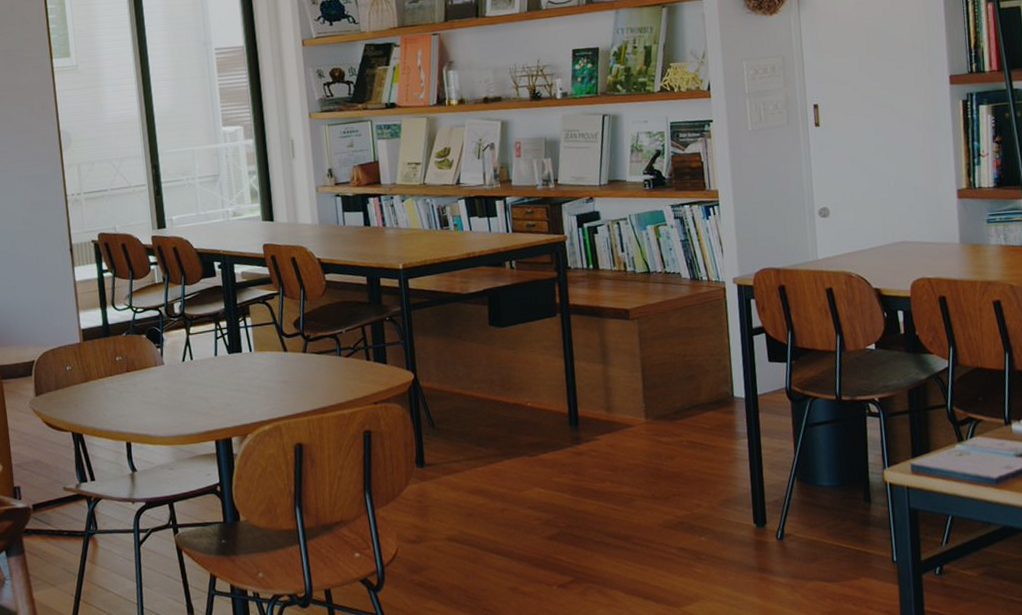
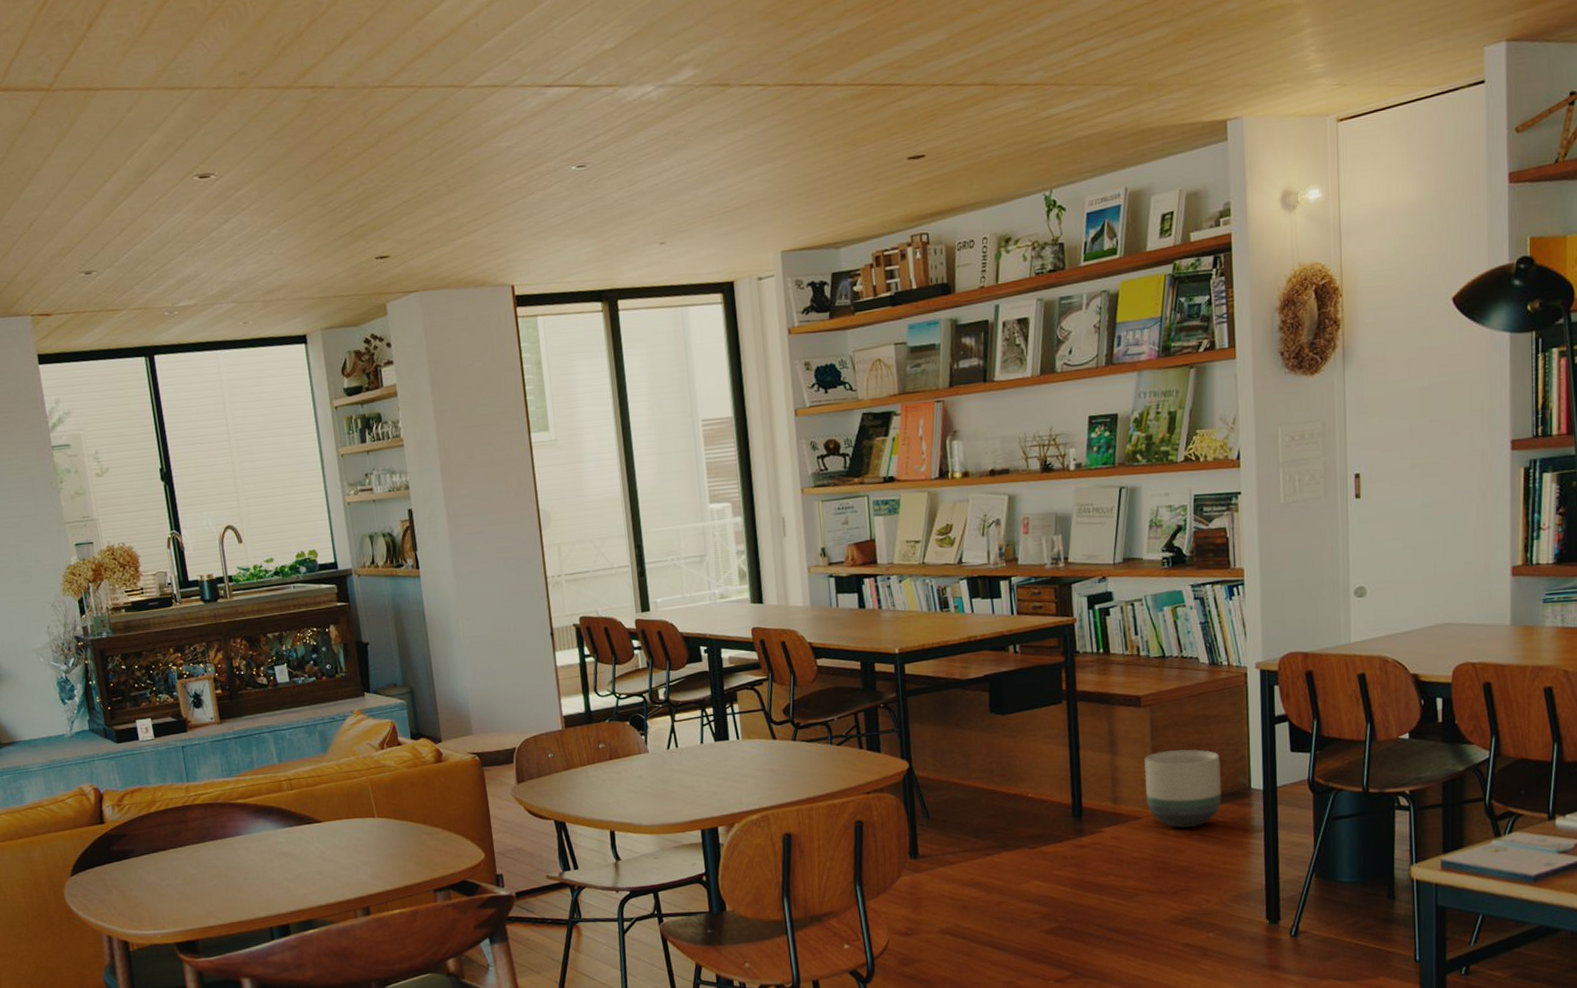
planter: none [634,360,708,435] -> present [1144,749,1222,828]

